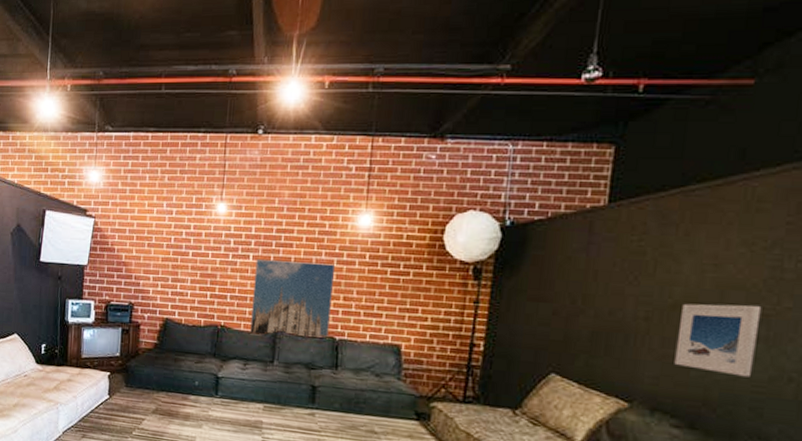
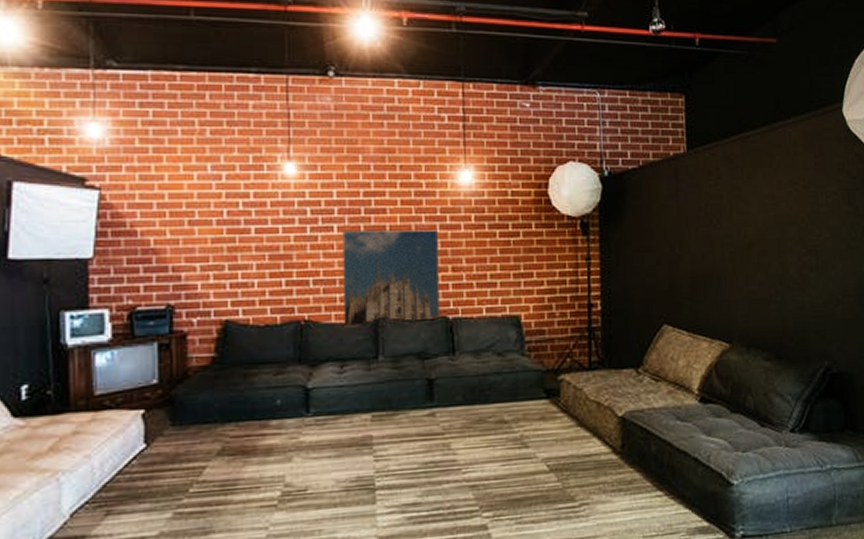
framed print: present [674,303,762,377] -> none [756,238,813,304]

